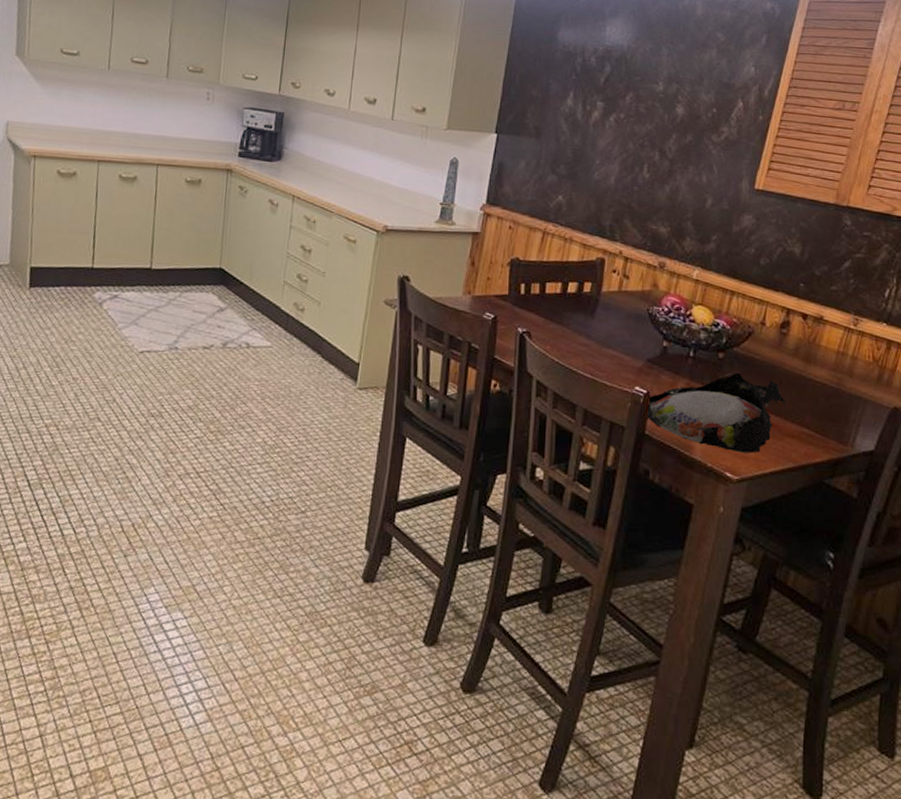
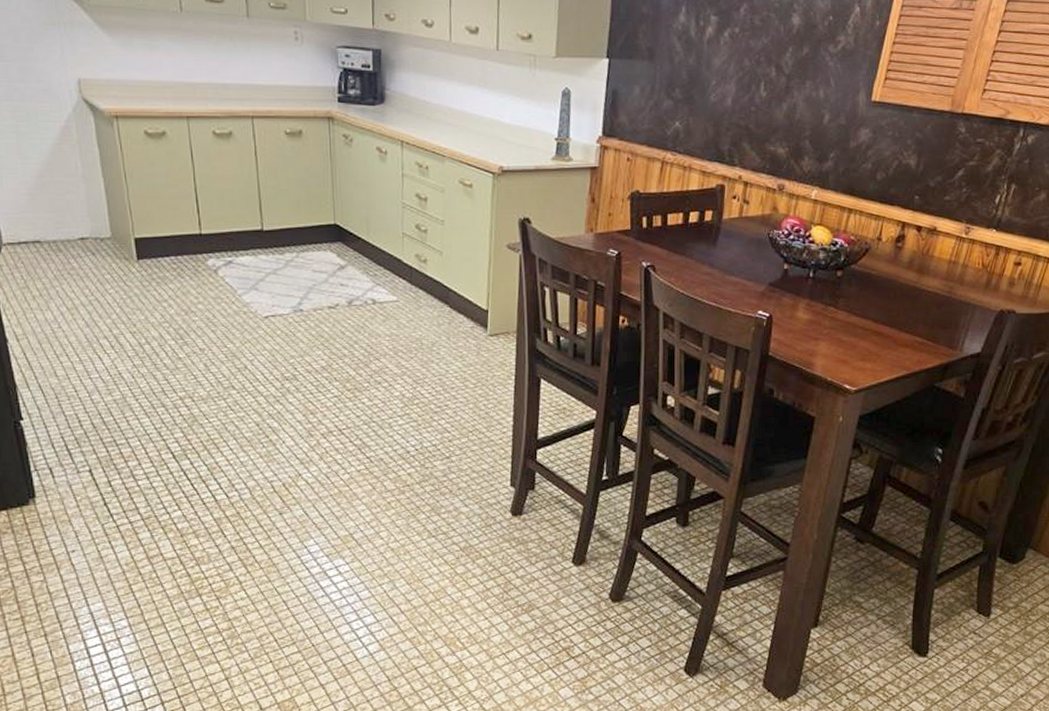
plate: present [647,371,786,453] -> none [770,288,900,365]

